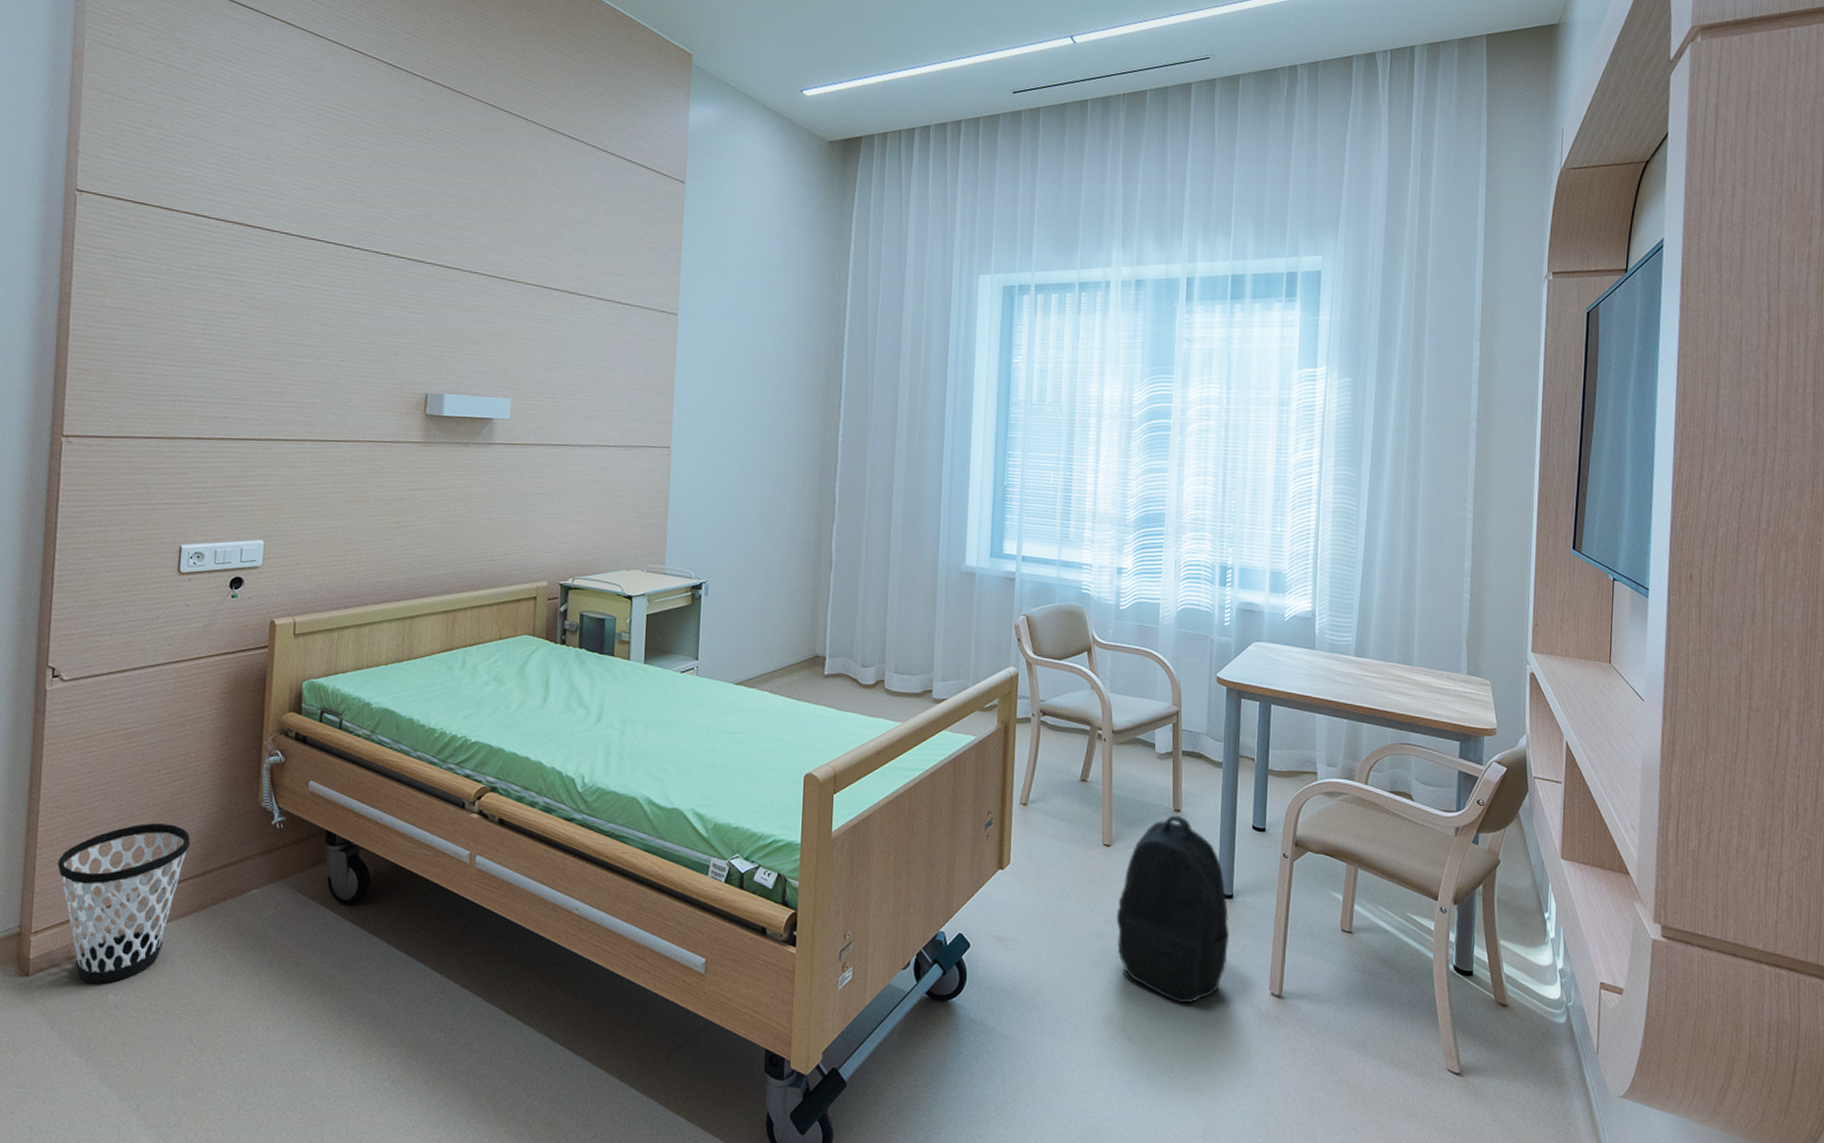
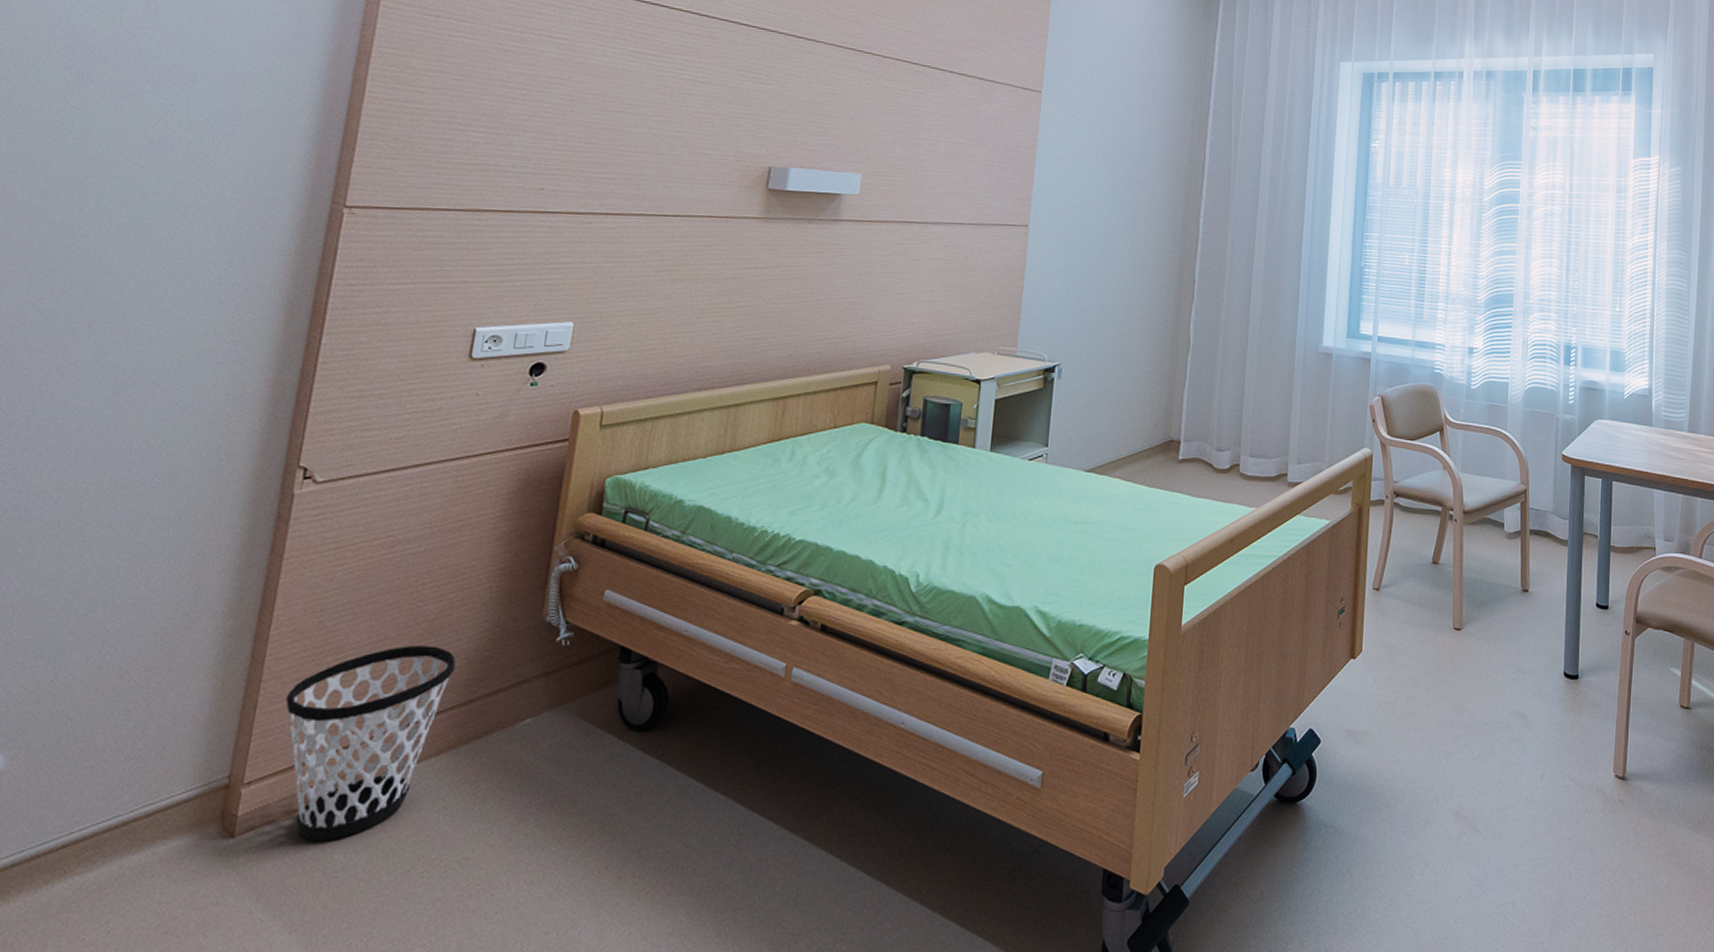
backpack: present [1116,814,1230,1004] -> none [1466,595,1576,792]

